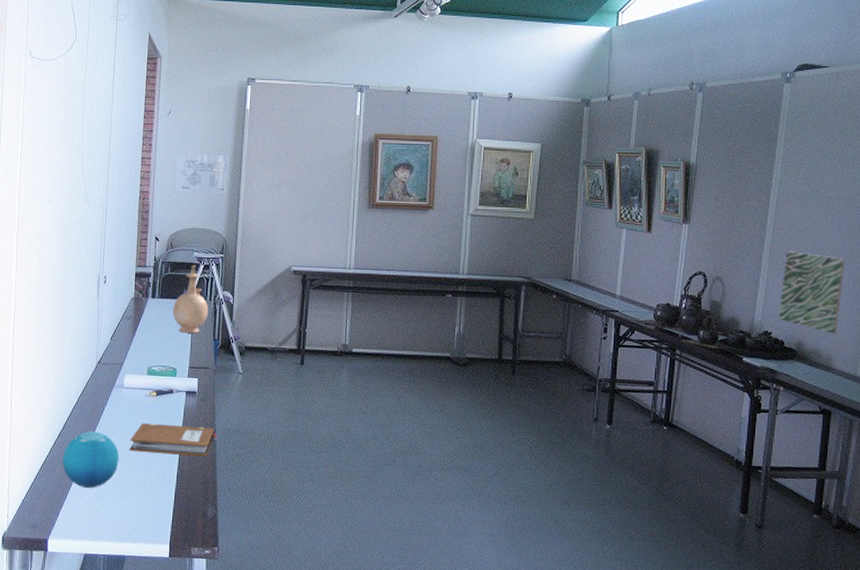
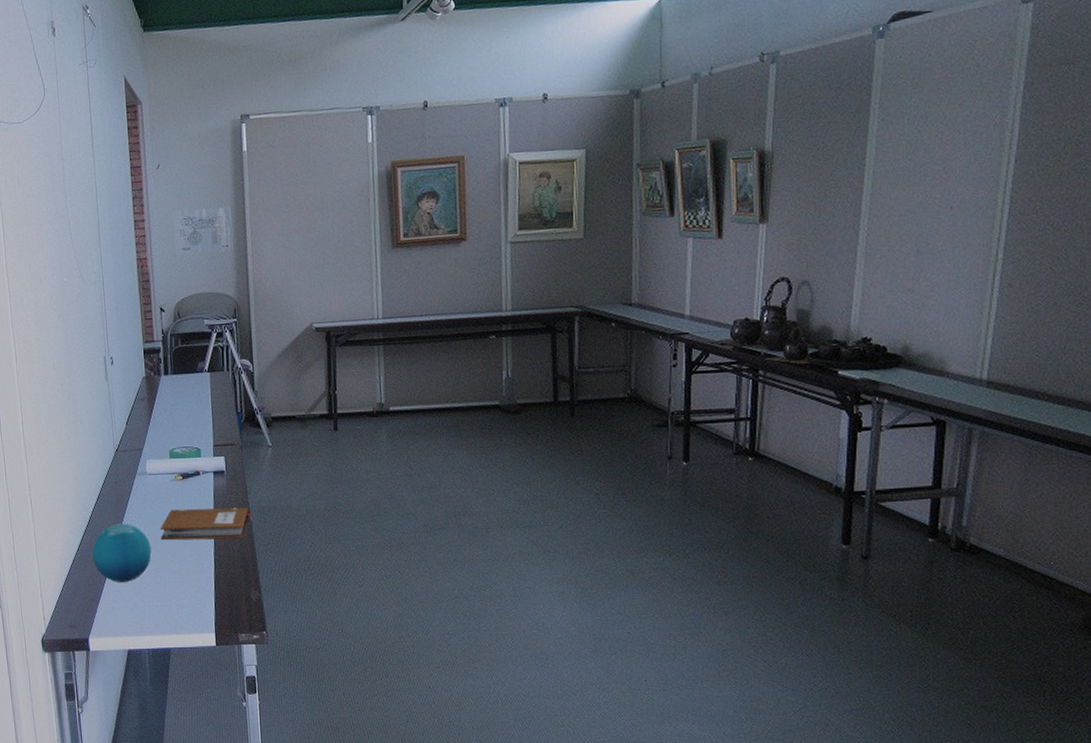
vase: present [172,265,209,334] -> none [188,334,228,409]
wall art: present [779,251,846,334] -> none [880,241,959,333]

